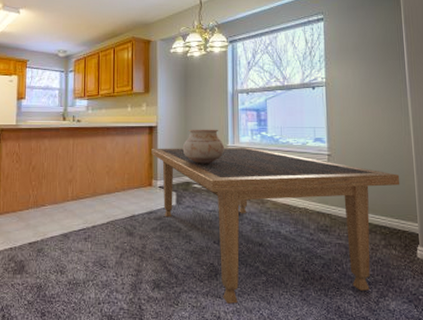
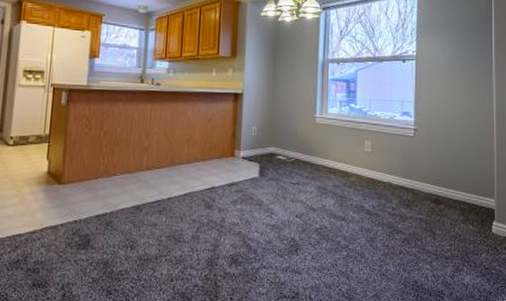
dining table: present [151,147,400,304] -> none [235,116,481,279]
ceramic pot: present [182,129,225,164] -> none [268,97,313,135]

